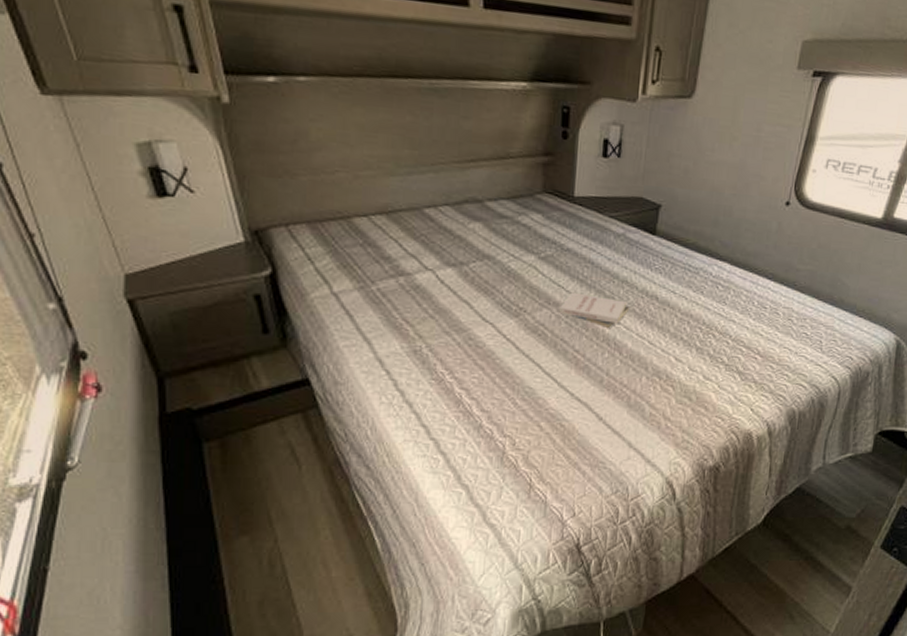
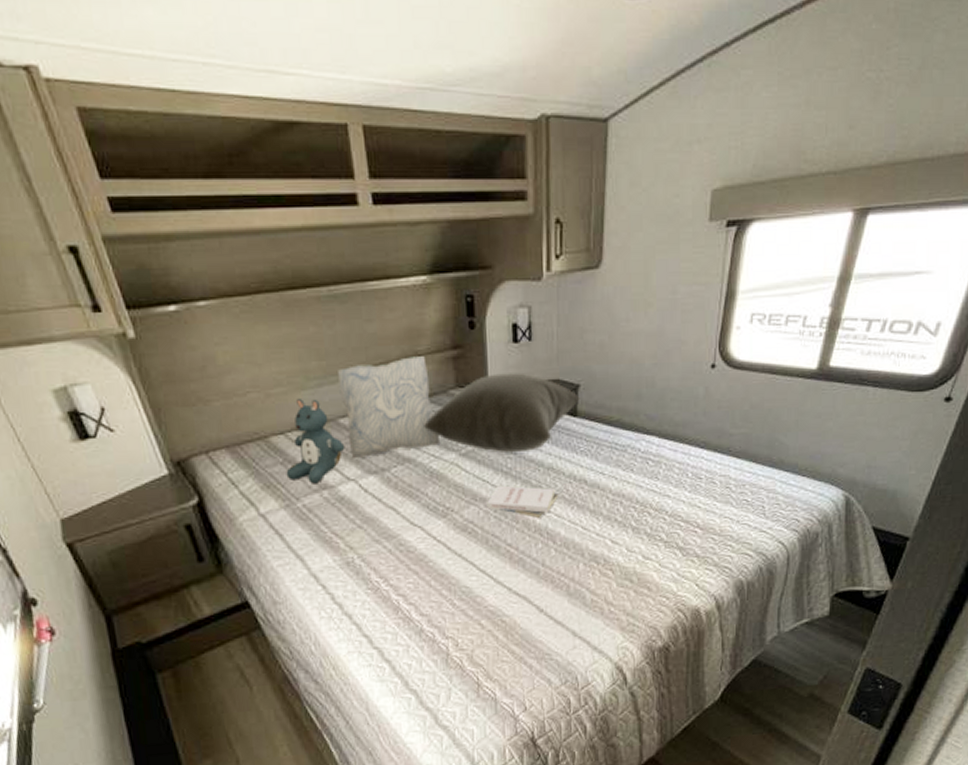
stuffed animal: none [364,183,427,270] -> present [286,397,345,484]
cushion: none [428,157,522,249] -> present [336,356,441,458]
cushion: none [505,184,661,262] -> present [422,373,580,453]

